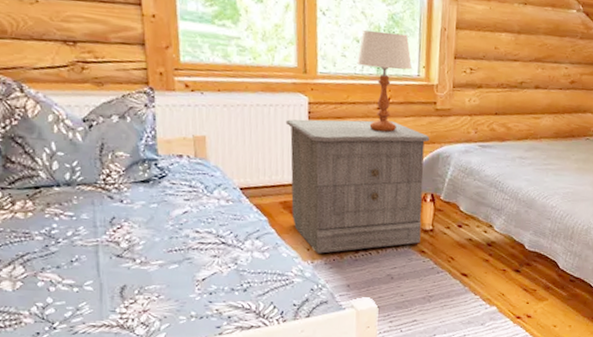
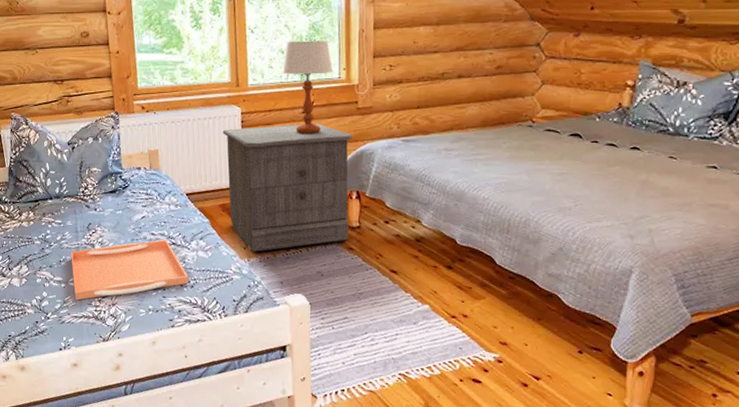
serving tray: none [87,238,241,307] -> present [71,239,189,301]

